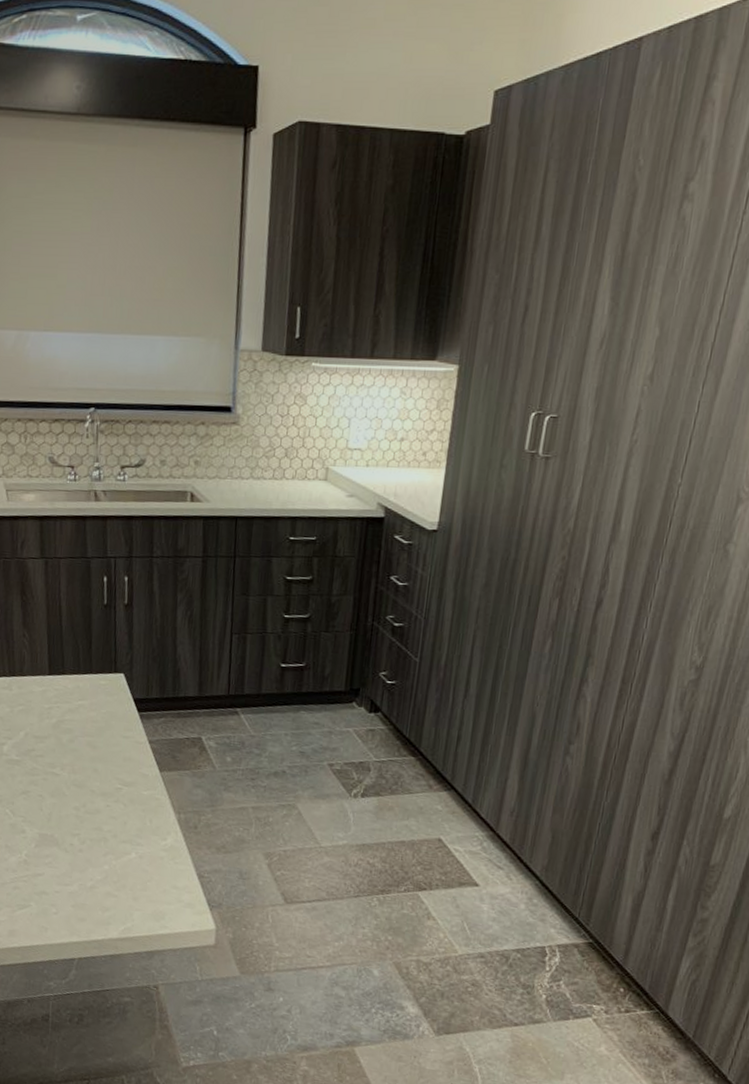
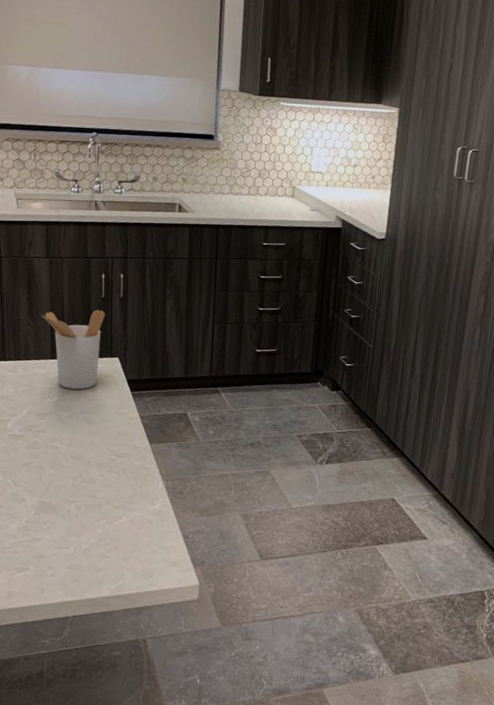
utensil holder: none [38,618,108,710] -> present [42,309,105,390]

